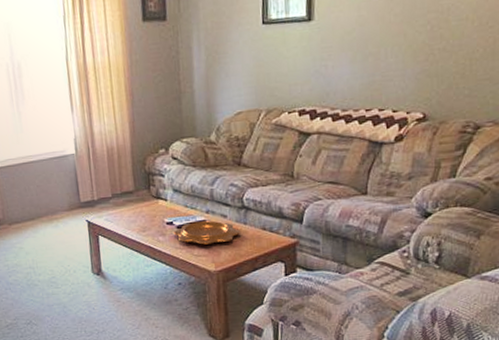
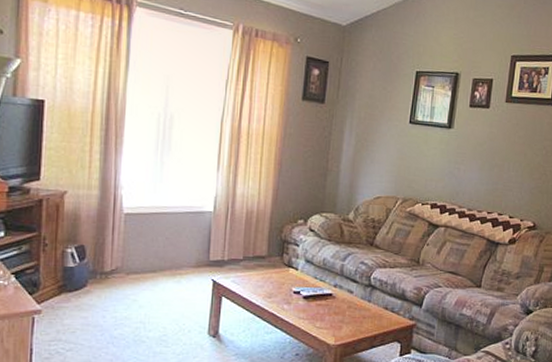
decorative bowl: present [173,220,241,245] -> none [298,294,365,318]

